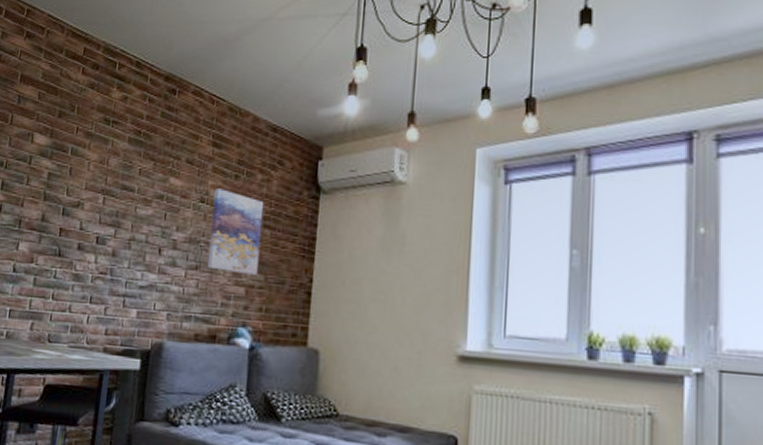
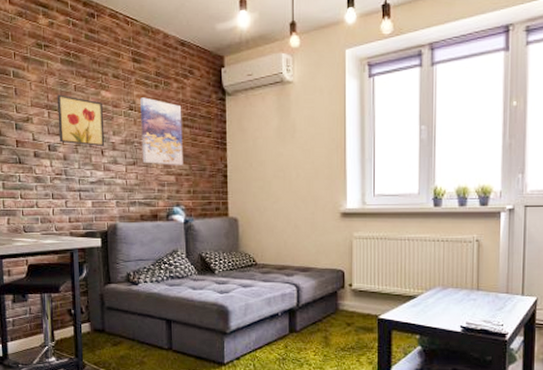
wall art: none [110,178,169,245] -> present [57,94,105,147]

